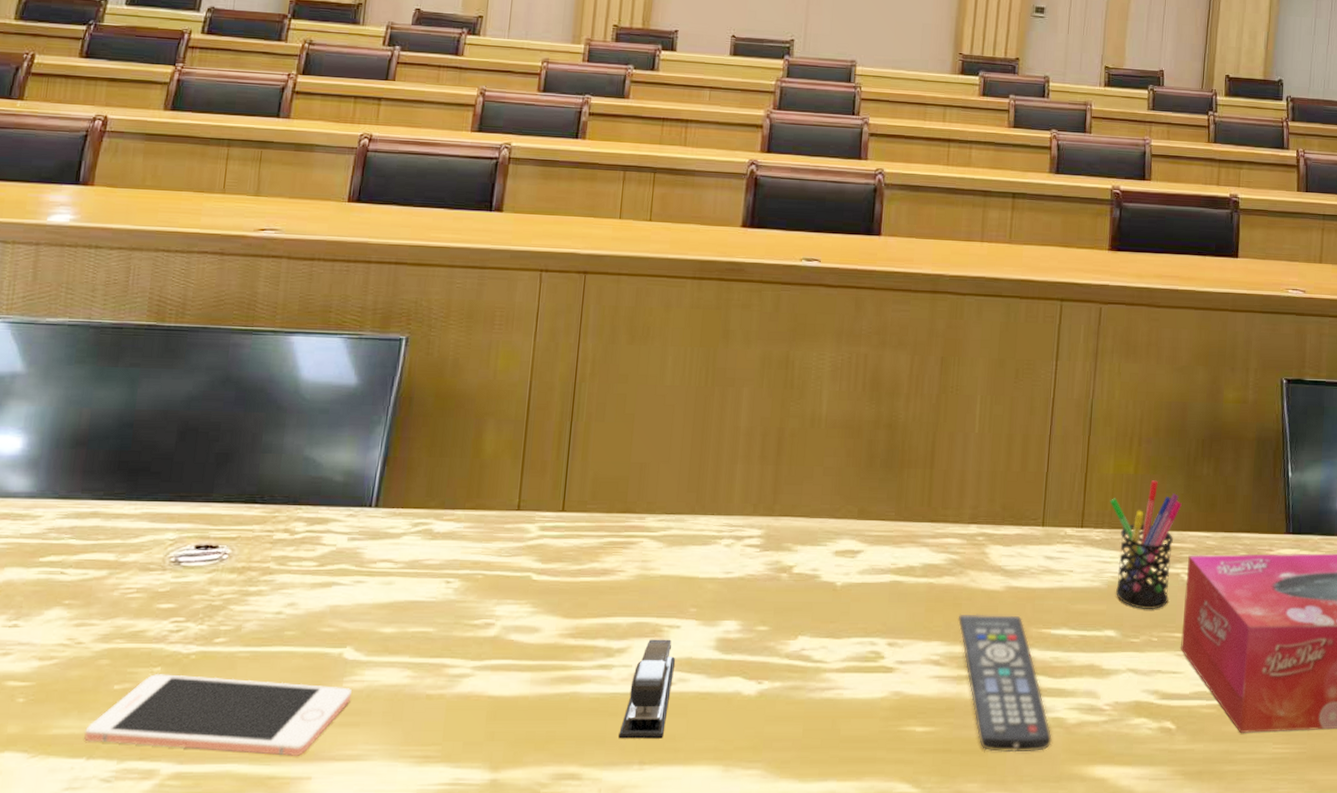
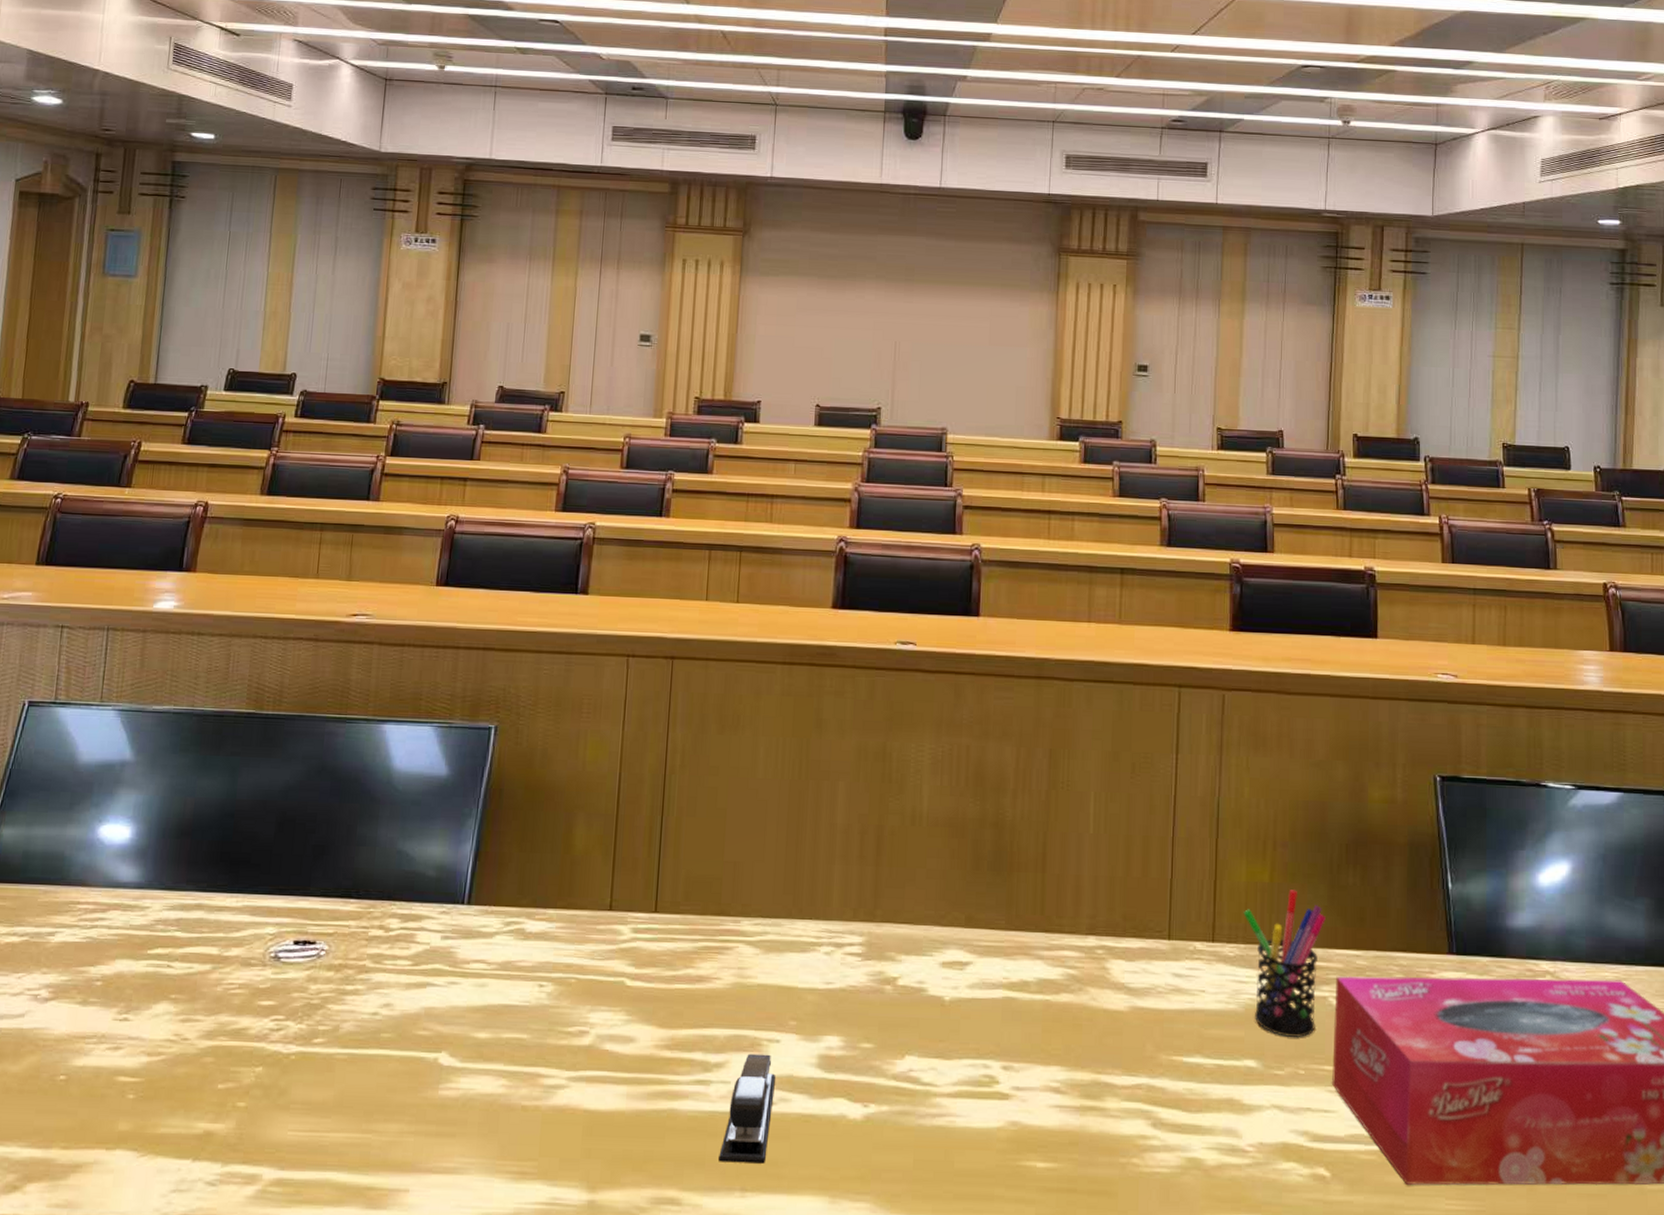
cell phone: present [84,674,352,756] -> none [190,1074,447,1166]
remote control: present [957,614,1052,753] -> none [1078,1036,1189,1196]

